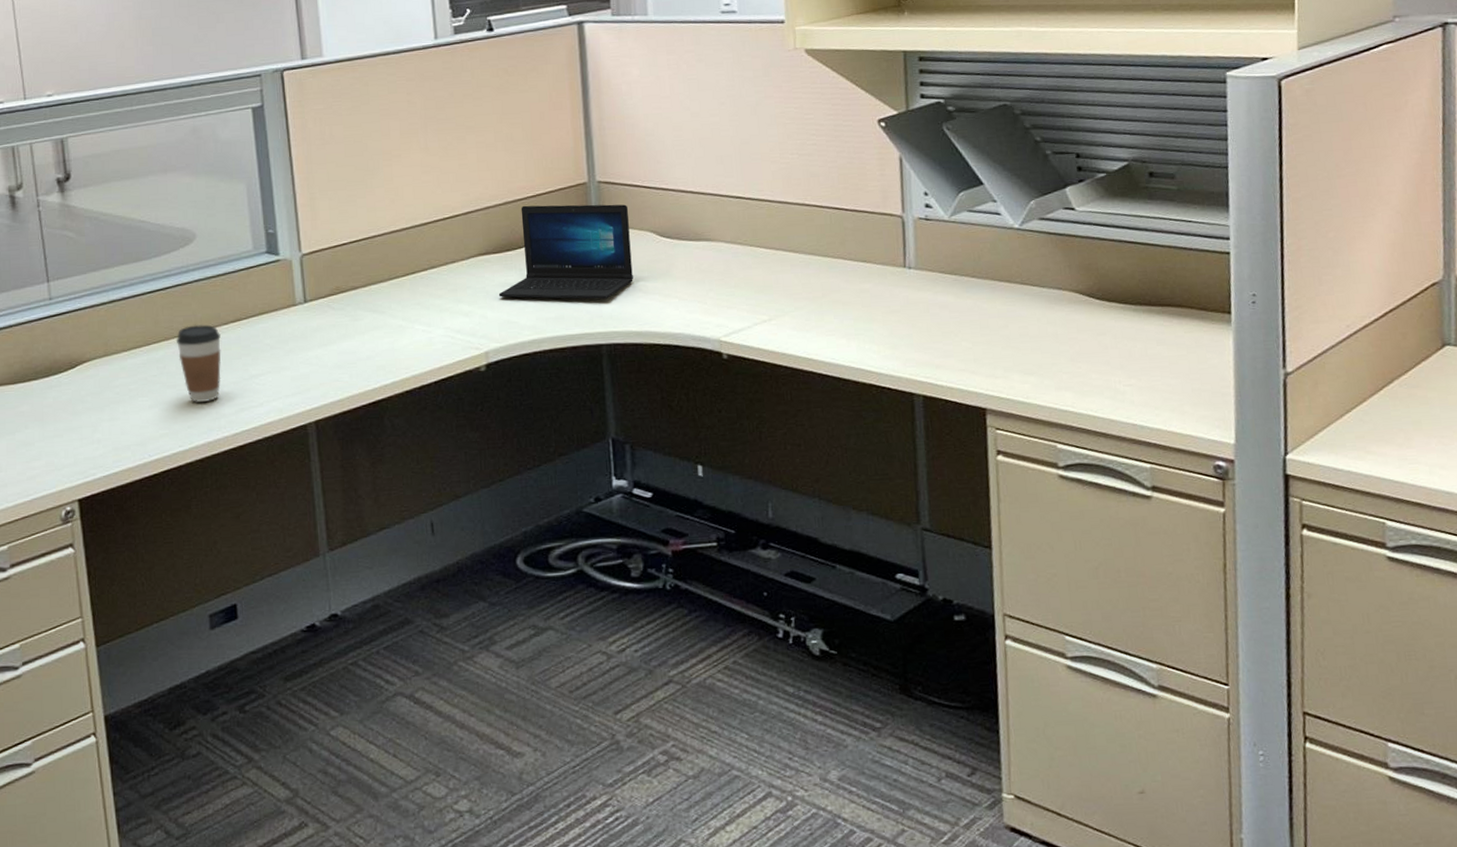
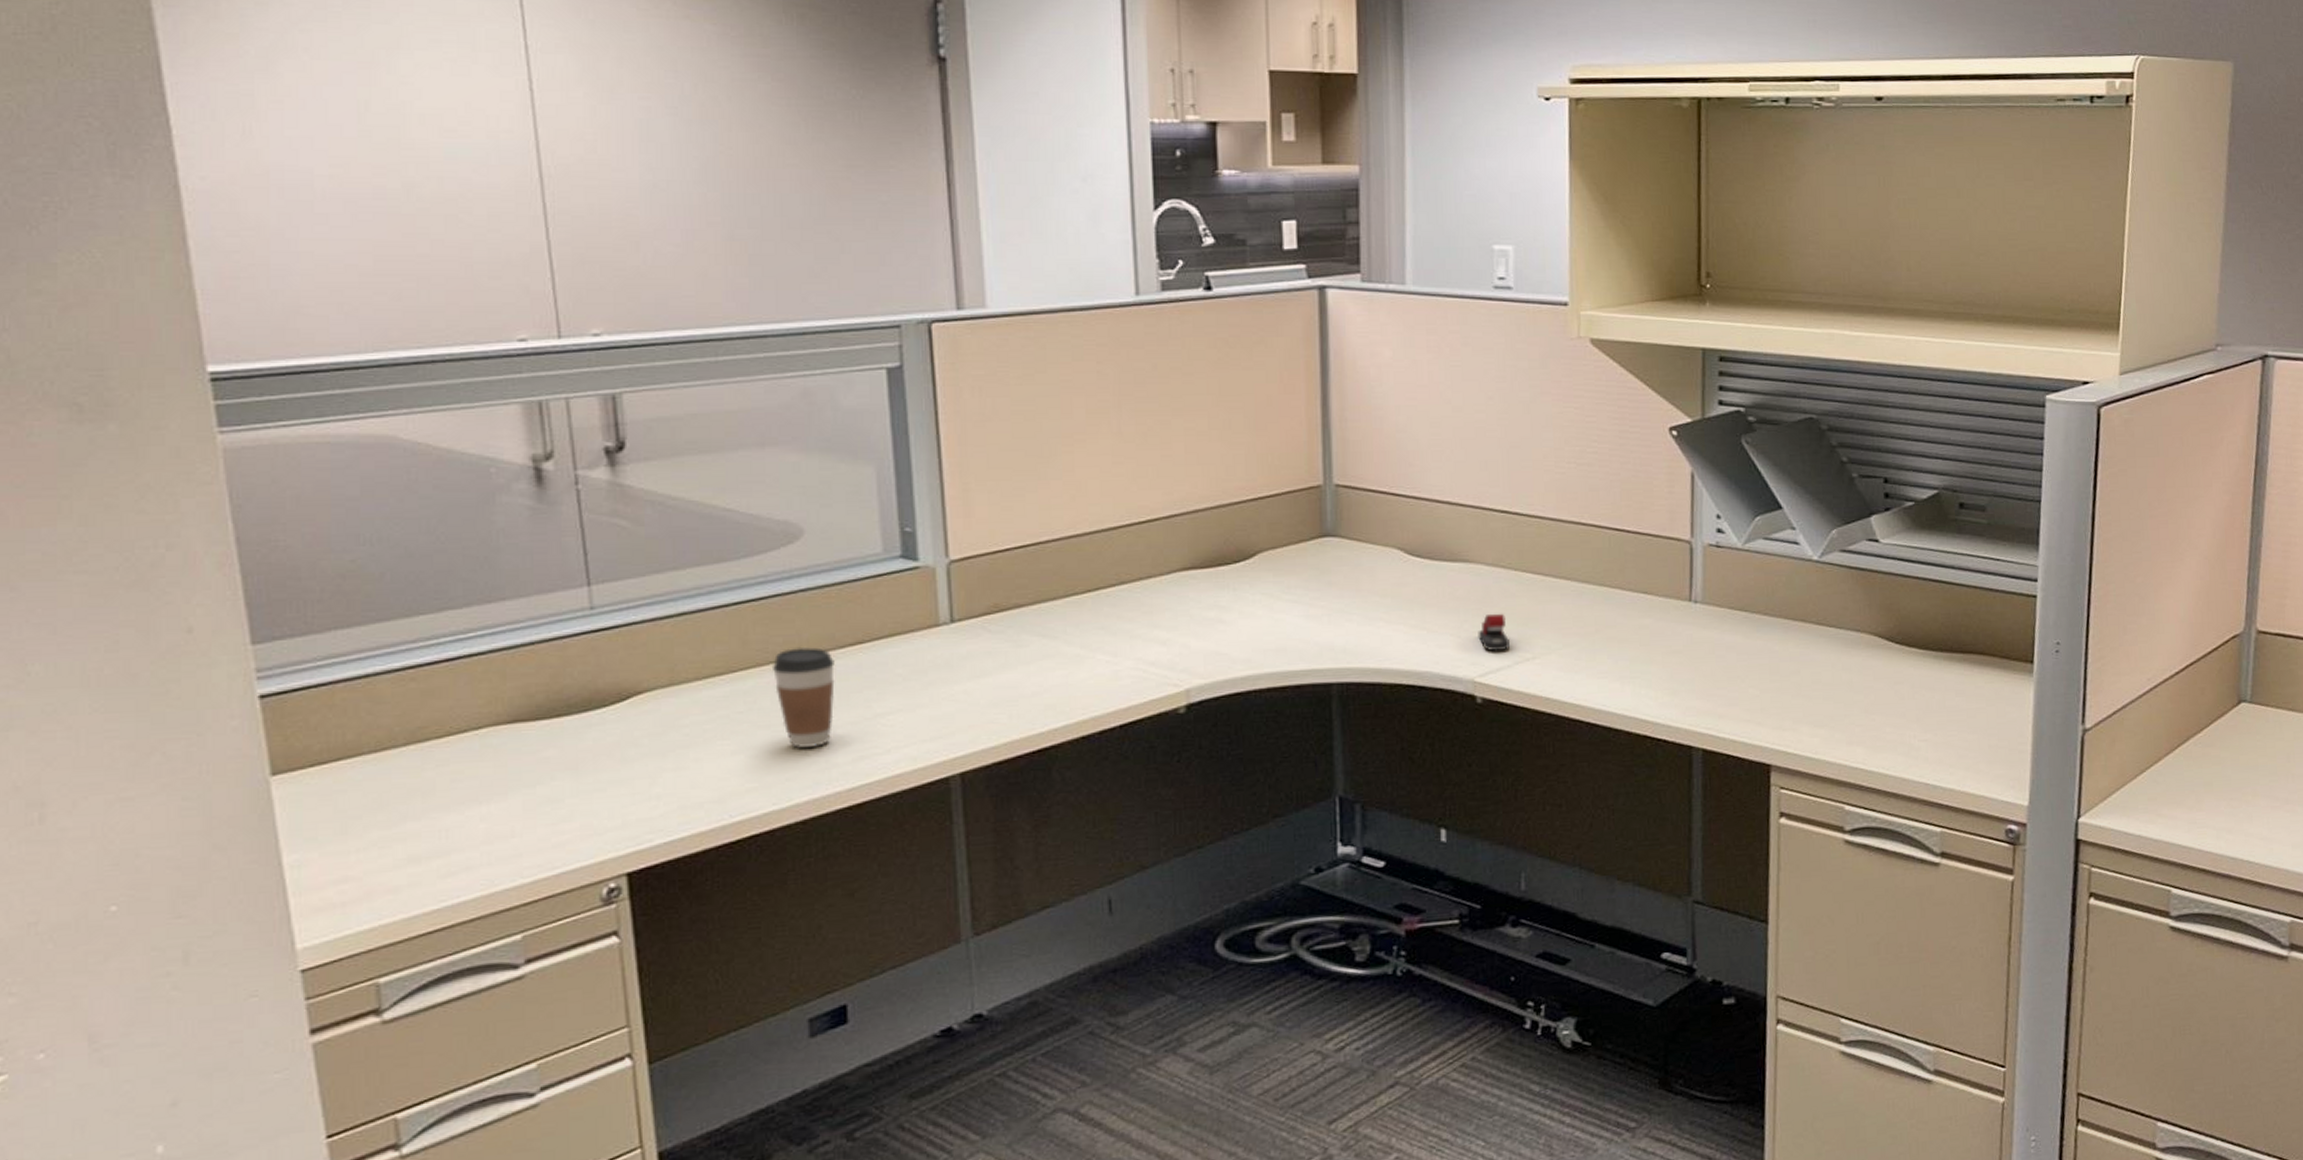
laptop: present [498,204,633,299] -> none [1205,510,1374,629]
stapler: none [721,282,749,315] -> present [1478,613,1509,651]

